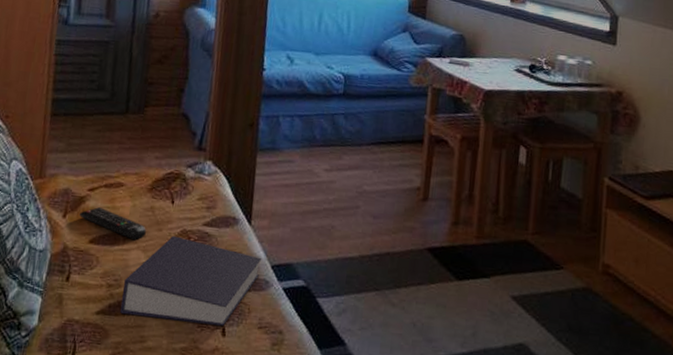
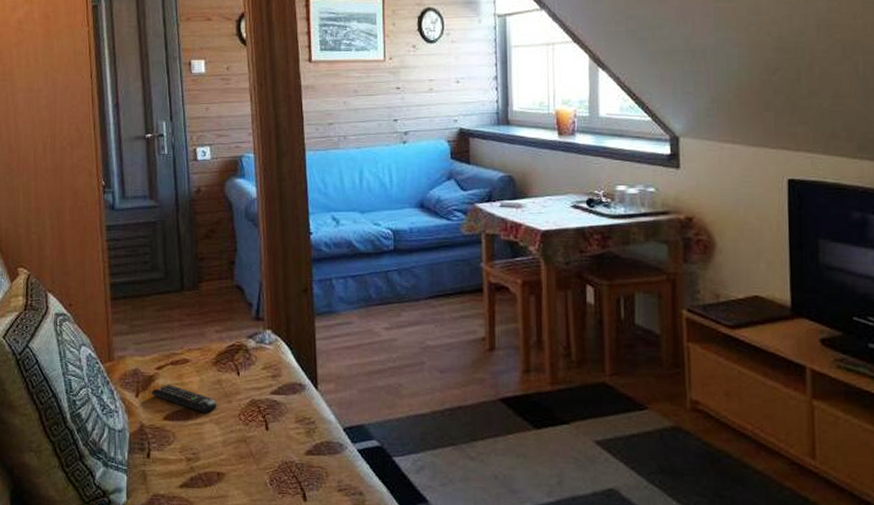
book: present [120,235,261,326] -> none [202,406,332,491]

